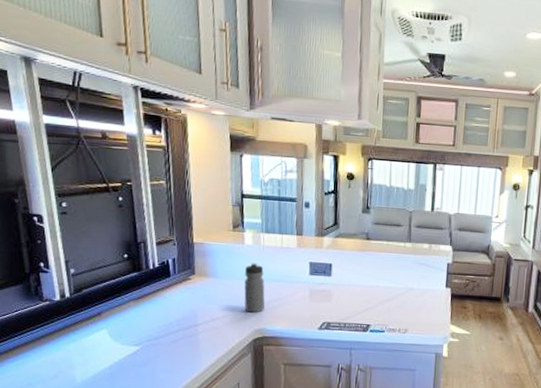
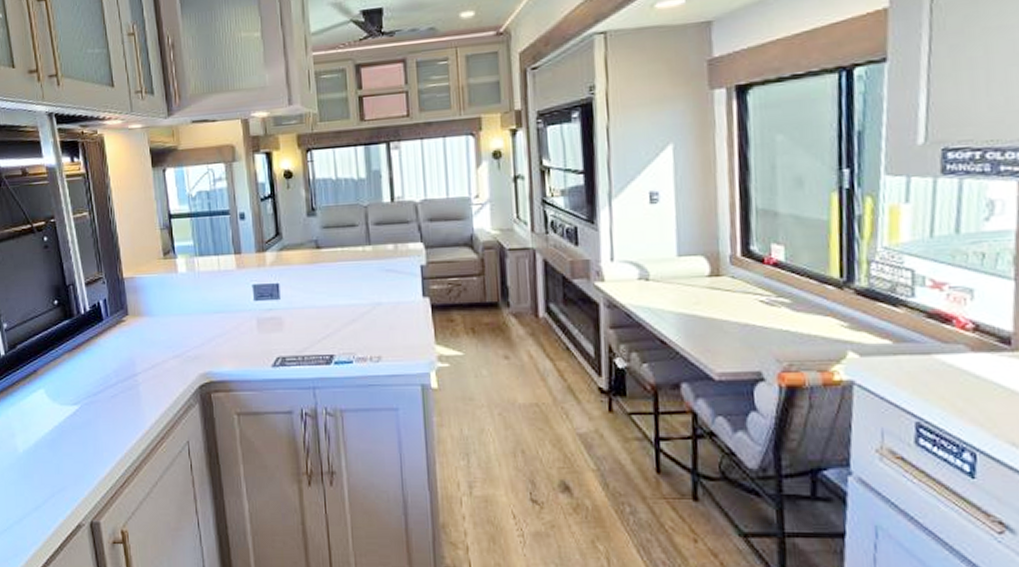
water bottle: present [244,262,265,313] -> none [182,293,207,354]

